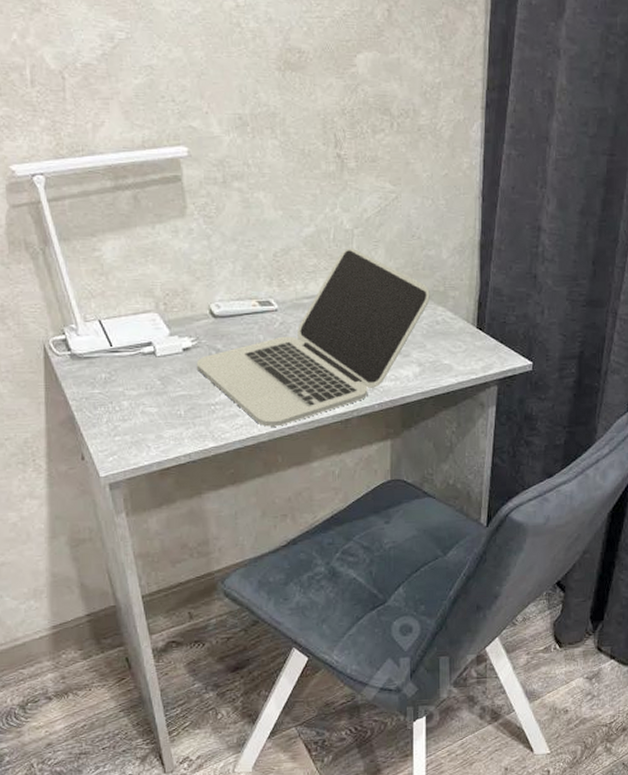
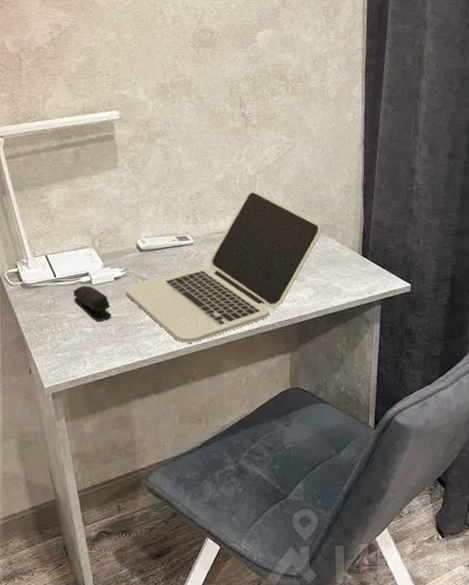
stapler: none [133,357,180,399] -> present [73,286,112,321]

